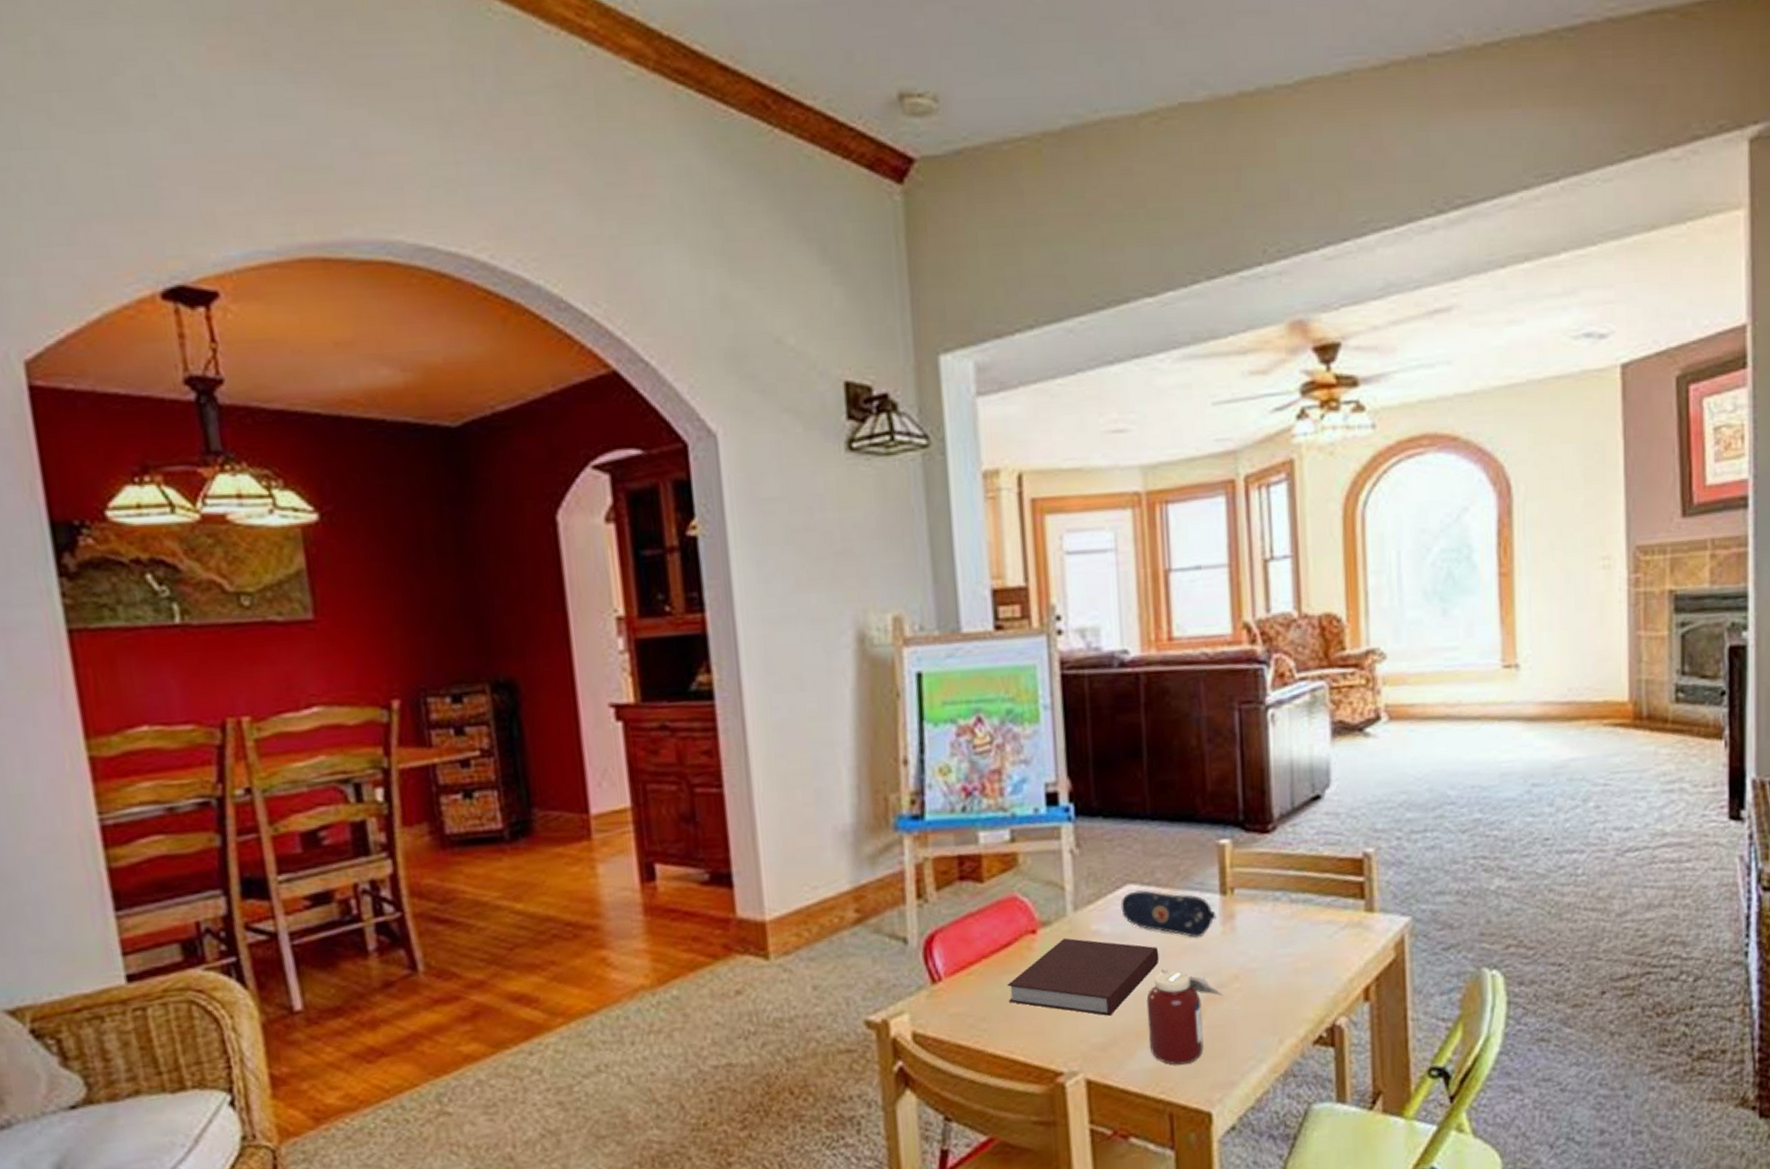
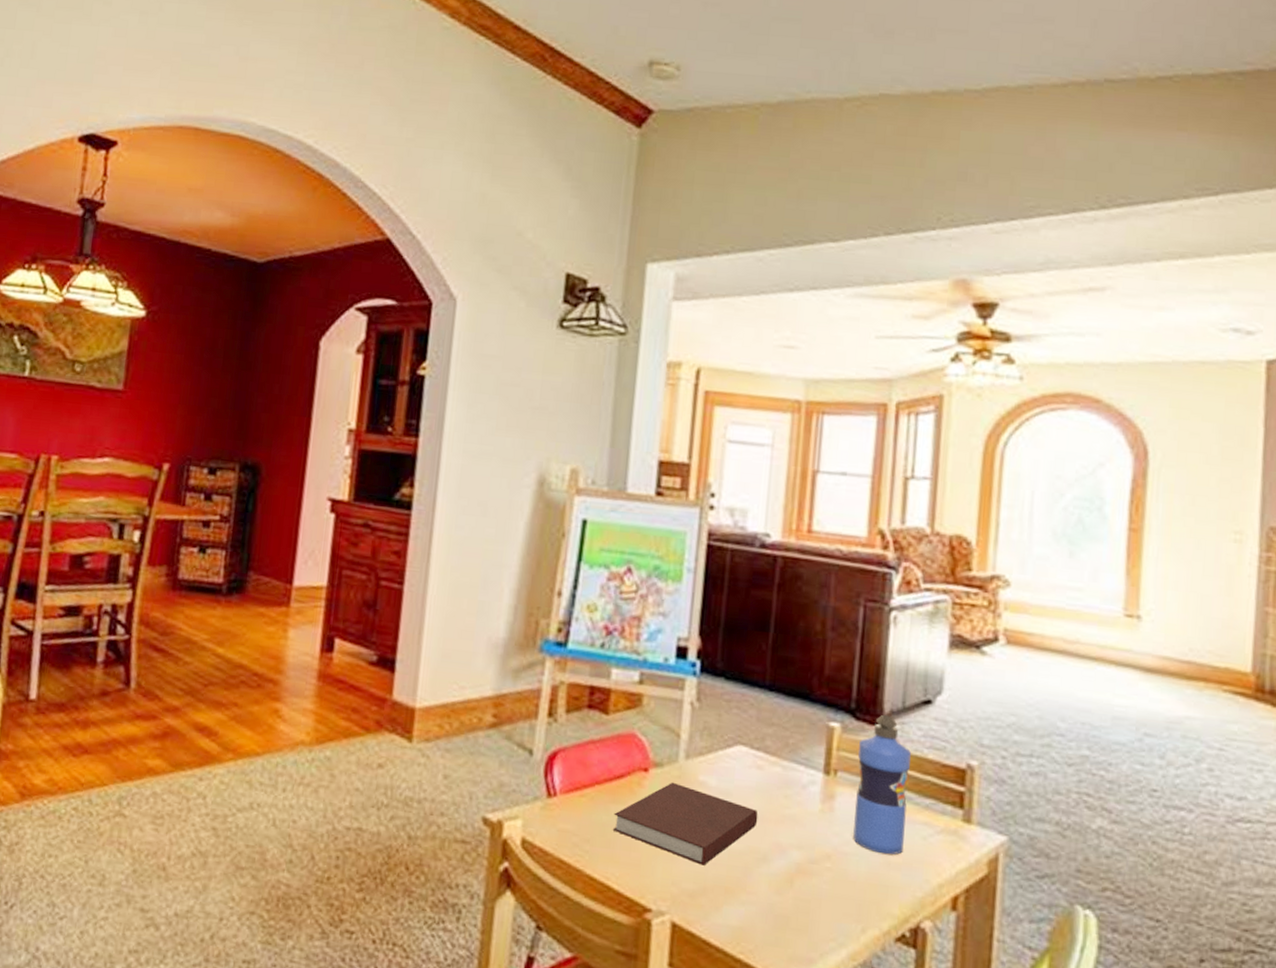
pencil case: present [1121,890,1217,937] -> none [729,752,817,810]
jar: present [1146,969,1223,1065] -> none [736,833,813,931]
water bottle: none [1253,819,1310,962] -> present [853,714,911,855]

